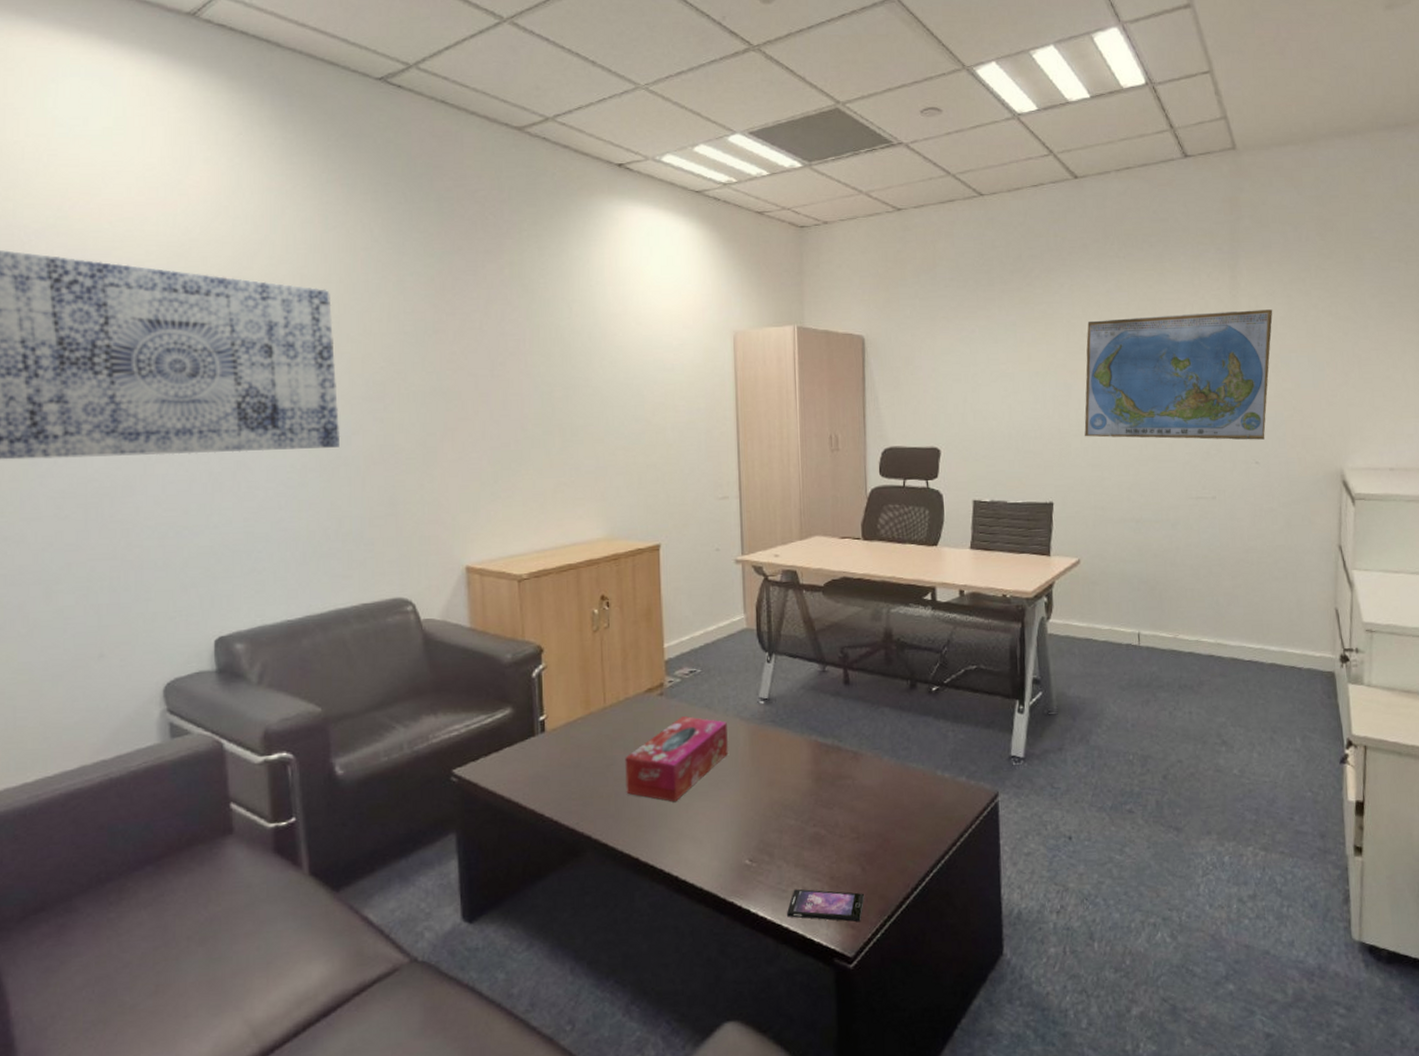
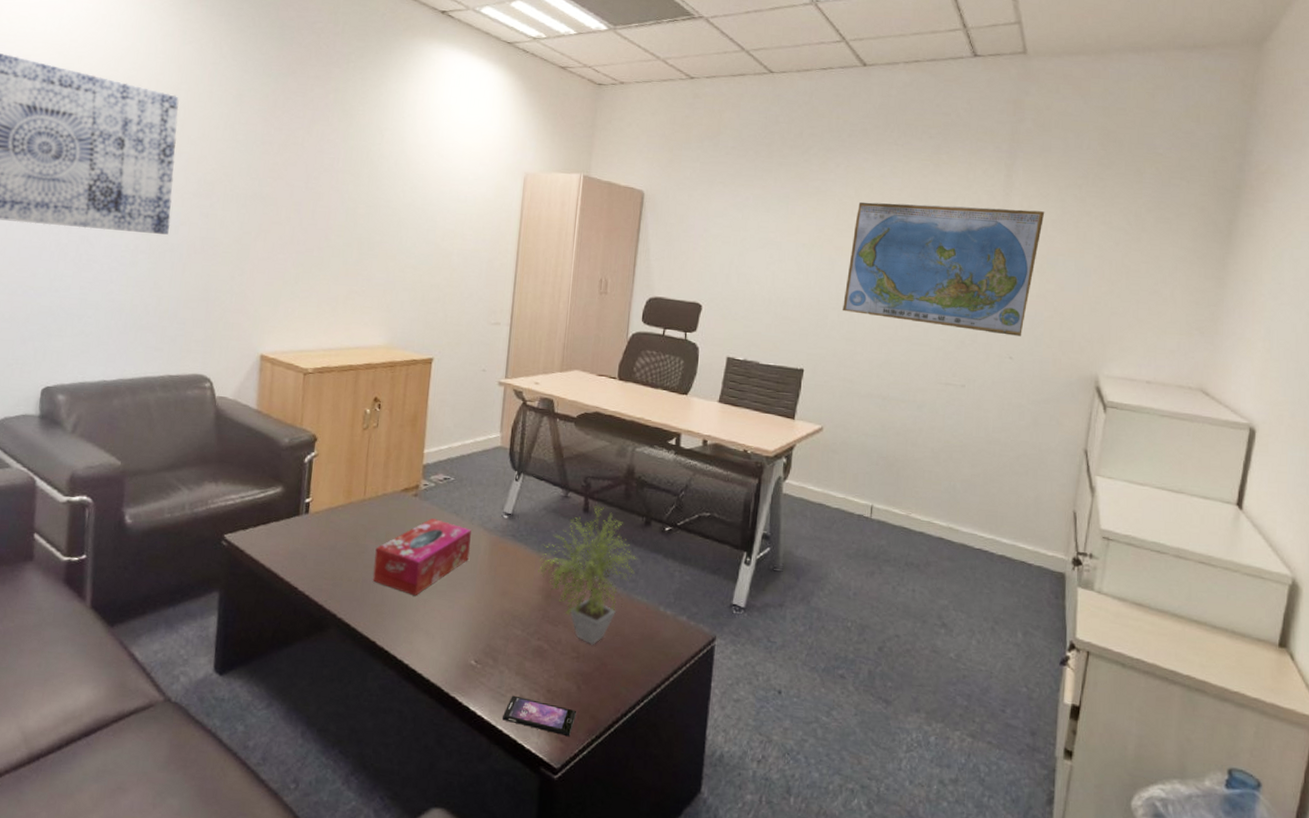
potted plant: none [804,675,907,823] -> present [538,505,637,645]

